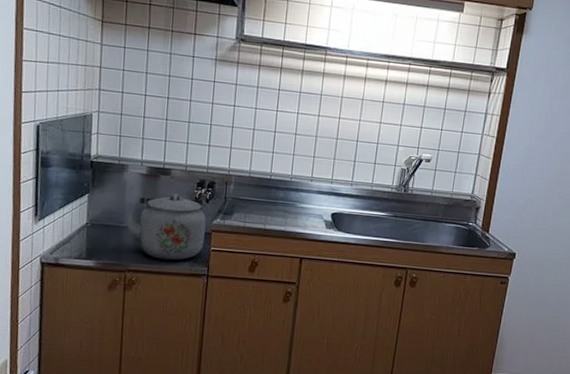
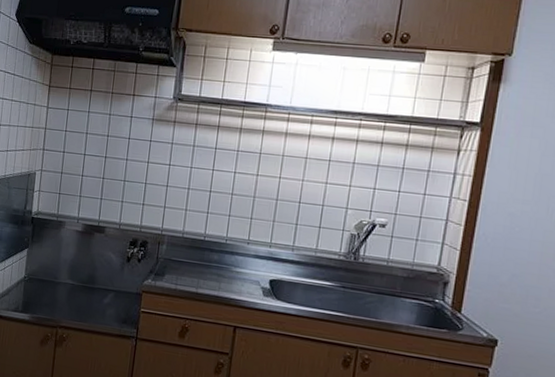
kettle: present [125,194,206,260] -> none [60,252,137,320]

